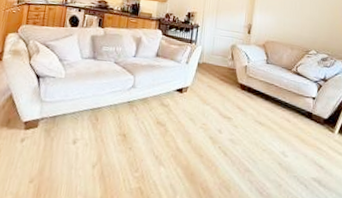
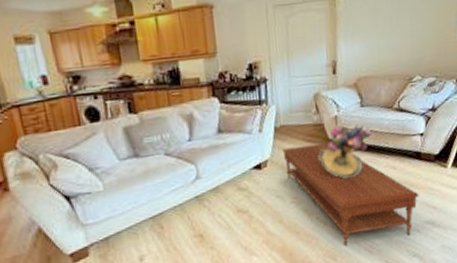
coffee table: none [200,81,308,188] -> present [282,142,419,246]
bouquet: none [228,73,273,120] -> present [318,125,372,179]

